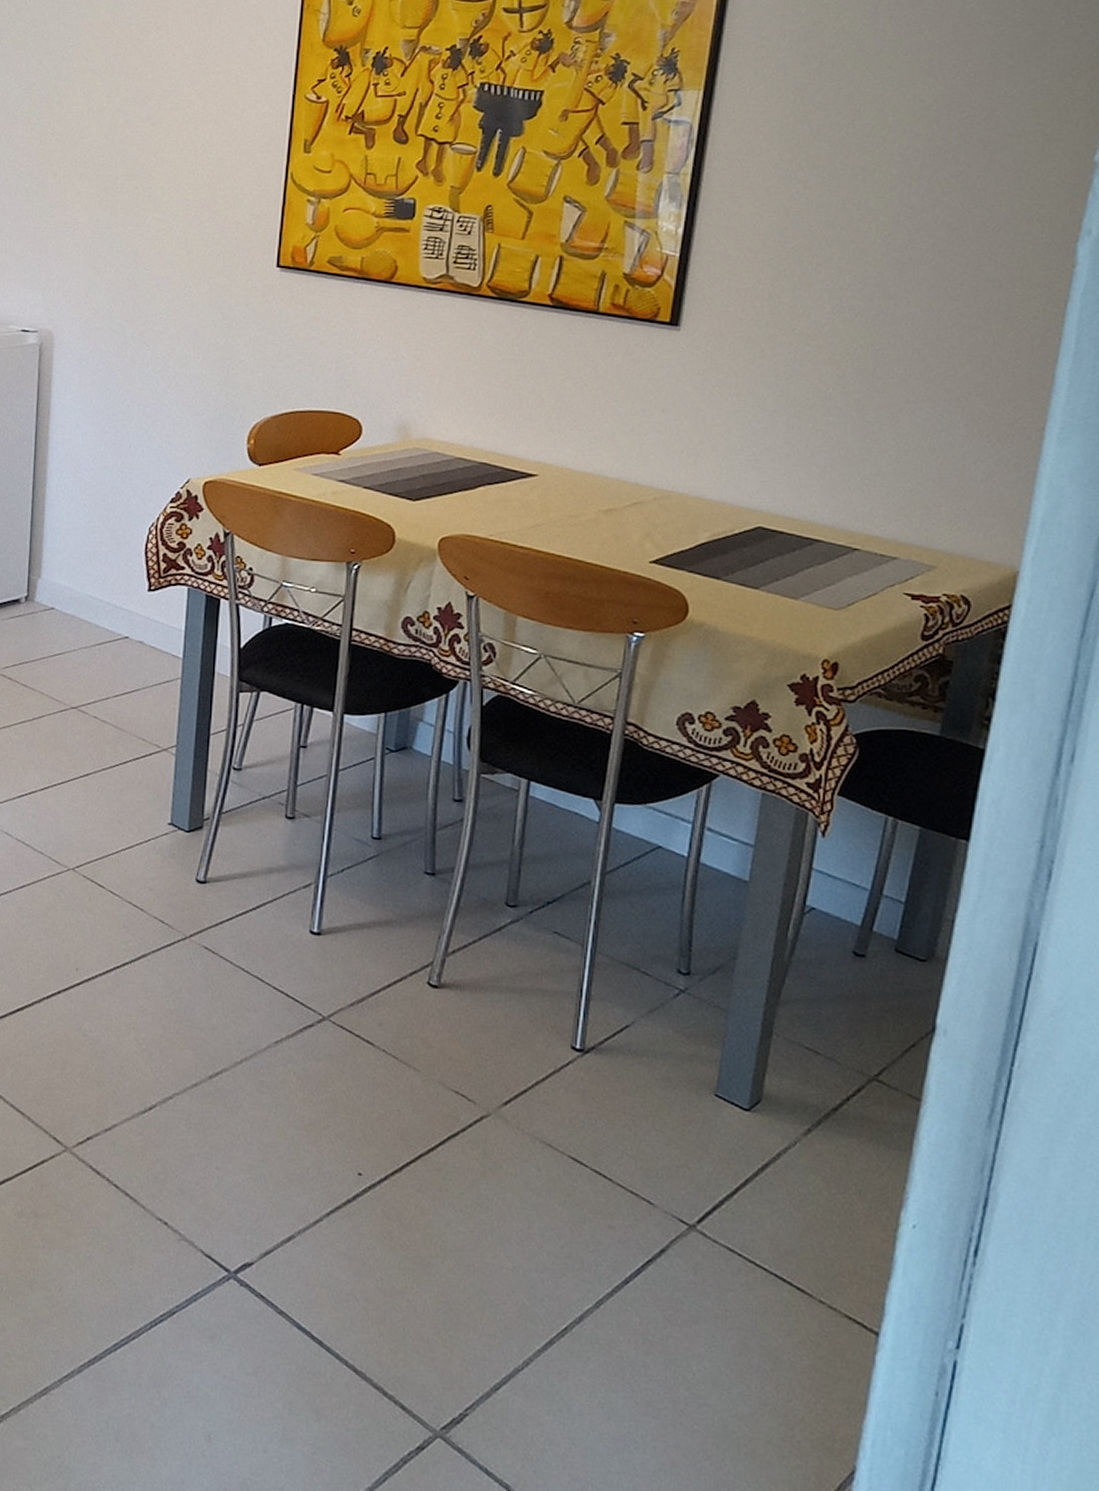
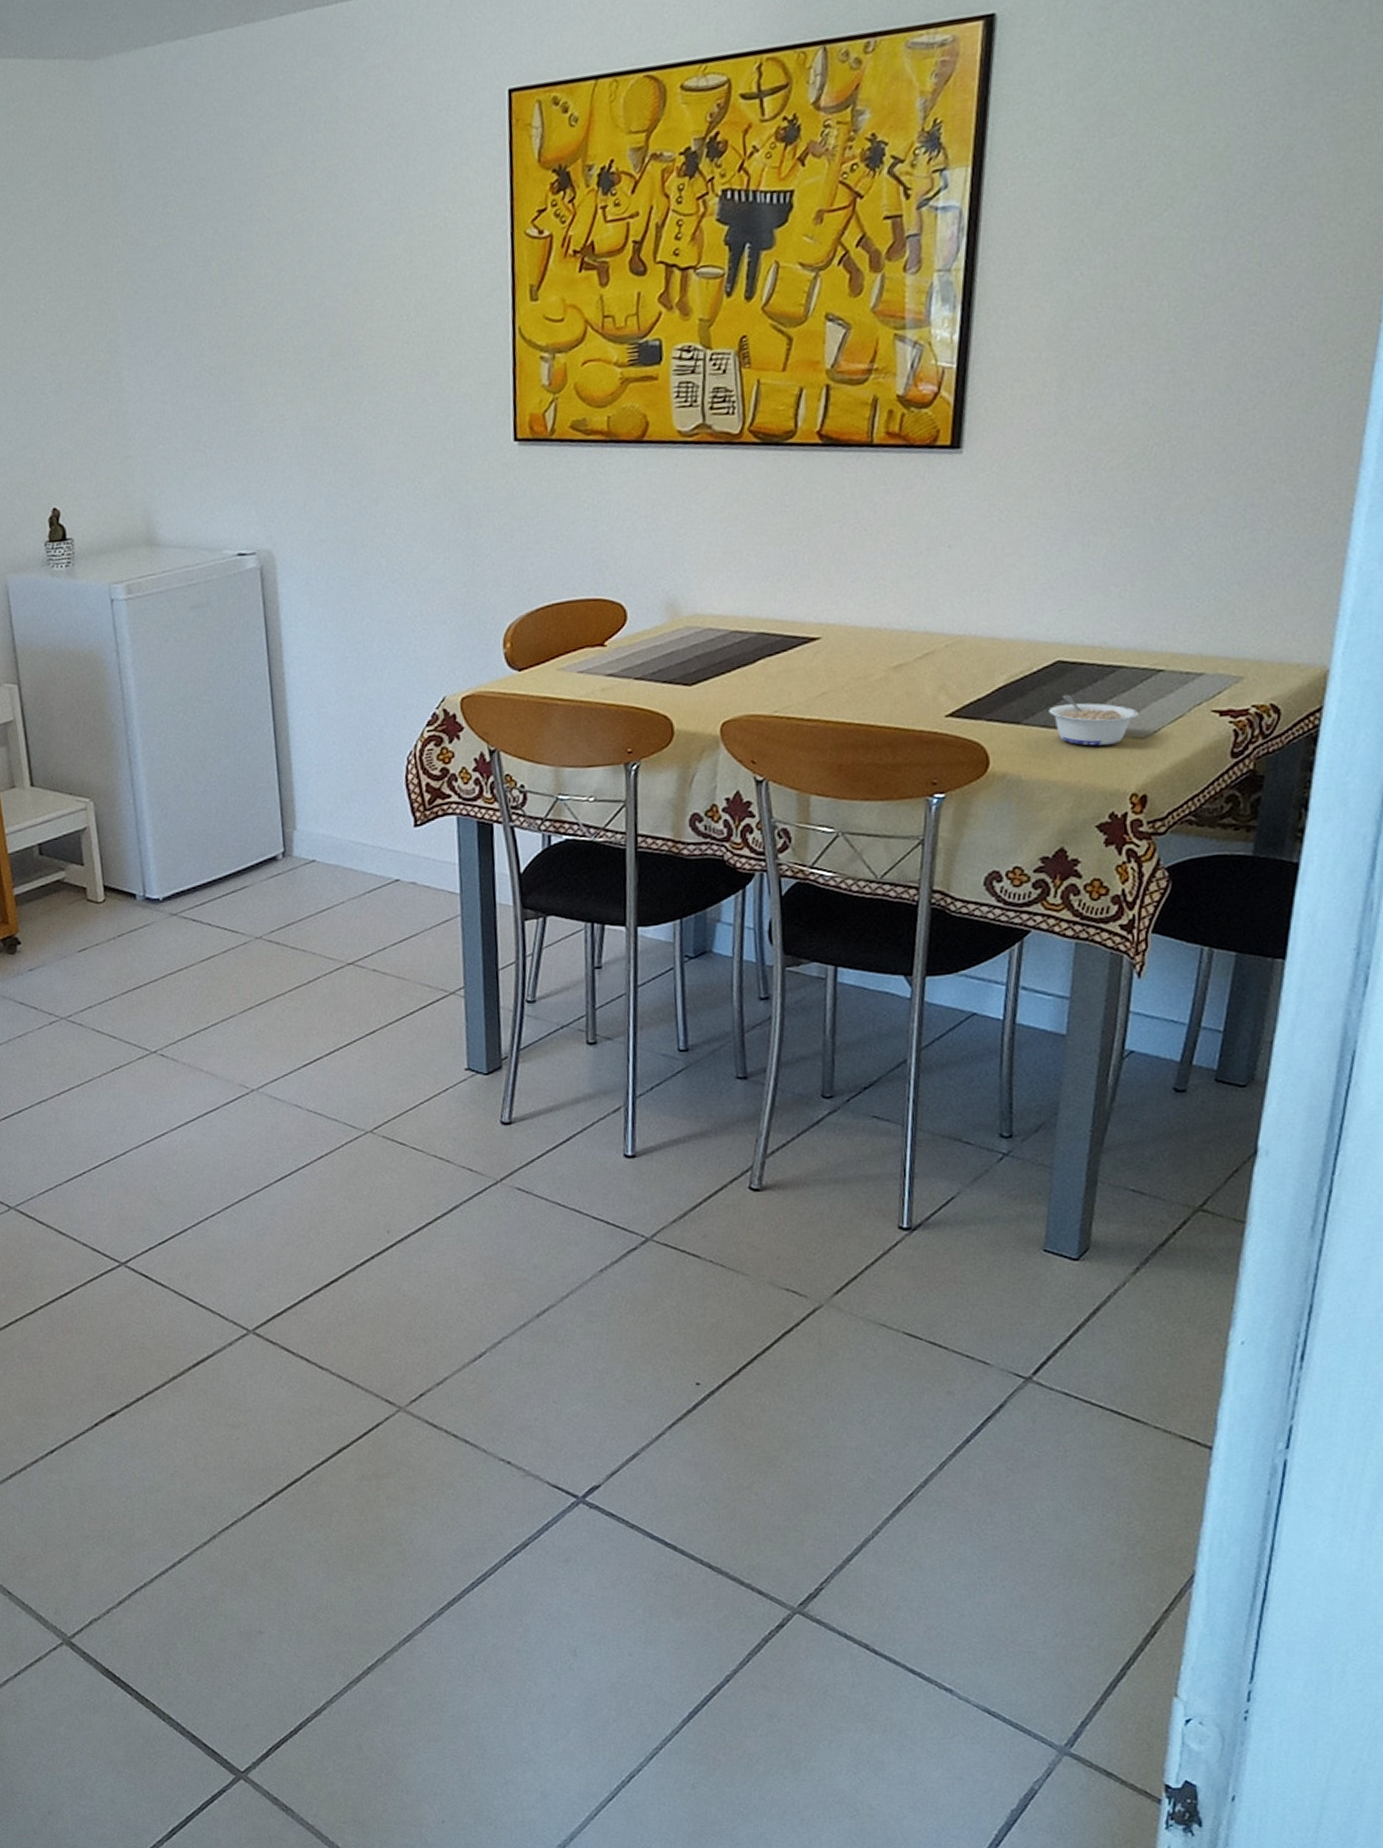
legume: none [748,558,833,611] -> present [1049,694,1138,746]

